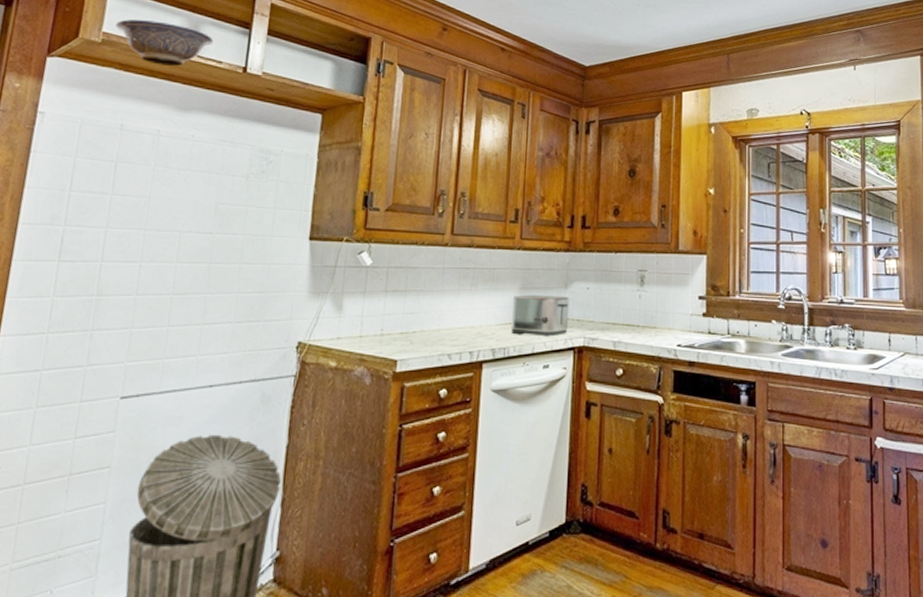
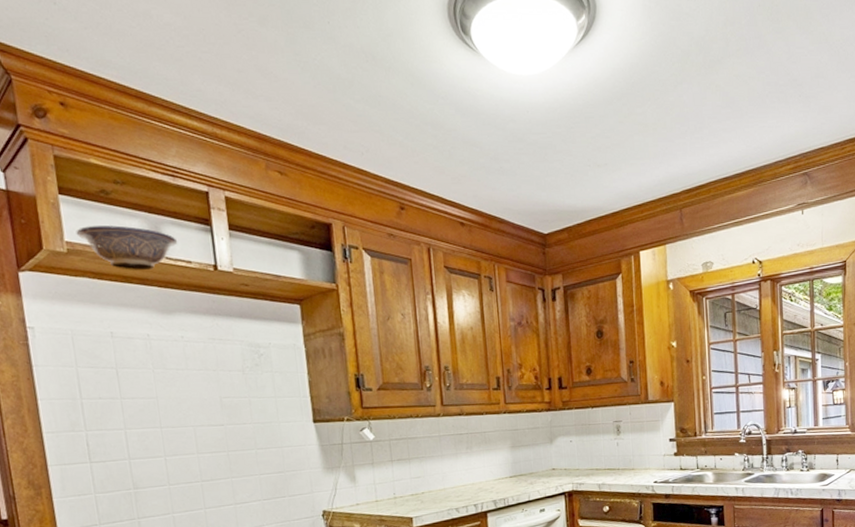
toaster: present [511,294,570,337] -> none [505,450,558,486]

